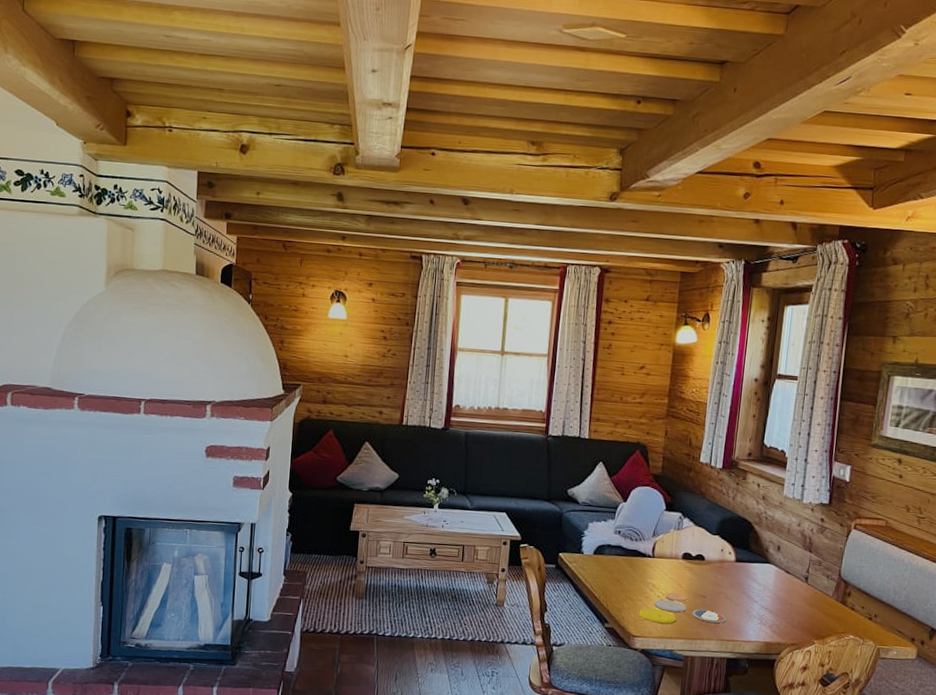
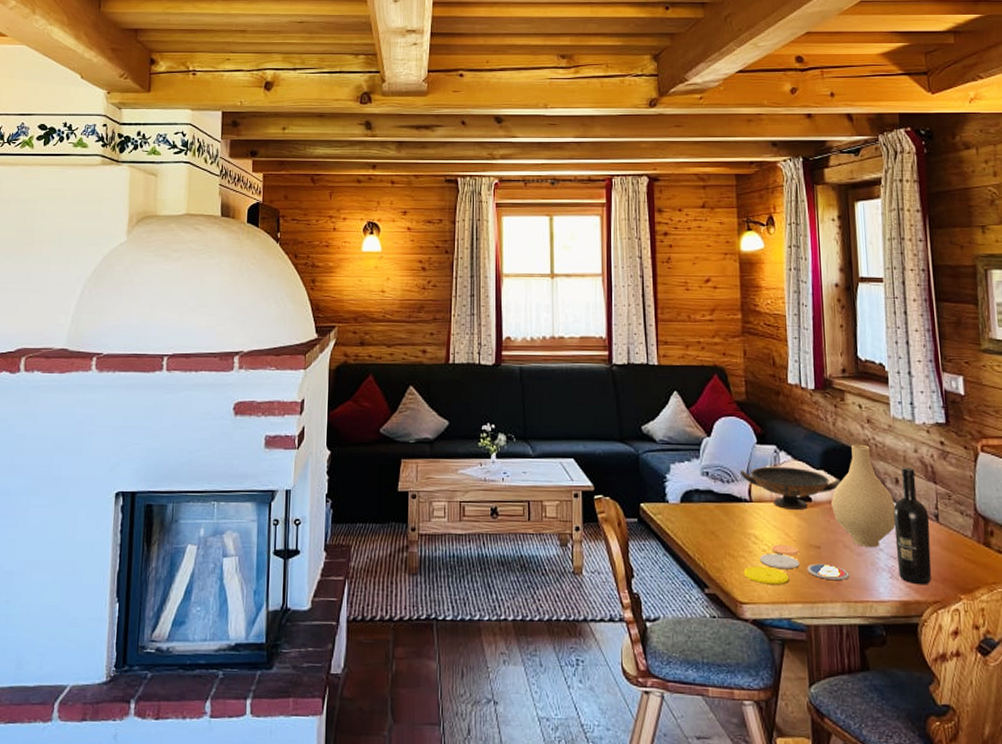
decorative bowl: none [647,529,732,566] -> present [739,466,841,510]
vase: none [721,516,774,599] -> present [832,444,896,547]
wine bottle: none [767,537,801,631] -> present [893,467,932,585]

